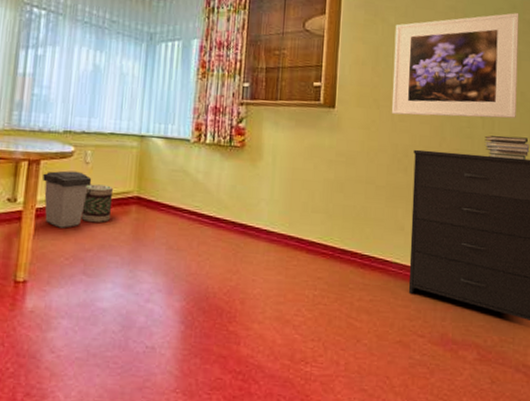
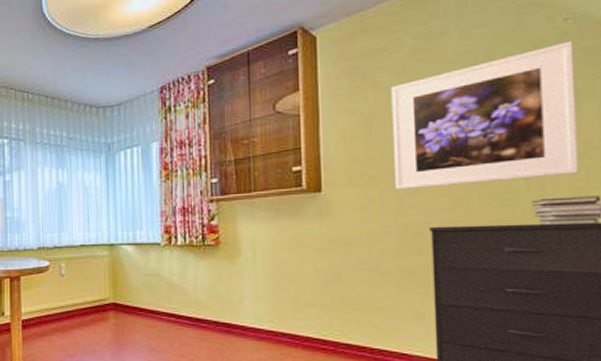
trash can: present [43,170,92,228] -> none [24,284,69,337]
basket: present [81,184,114,223] -> none [63,294,91,330]

